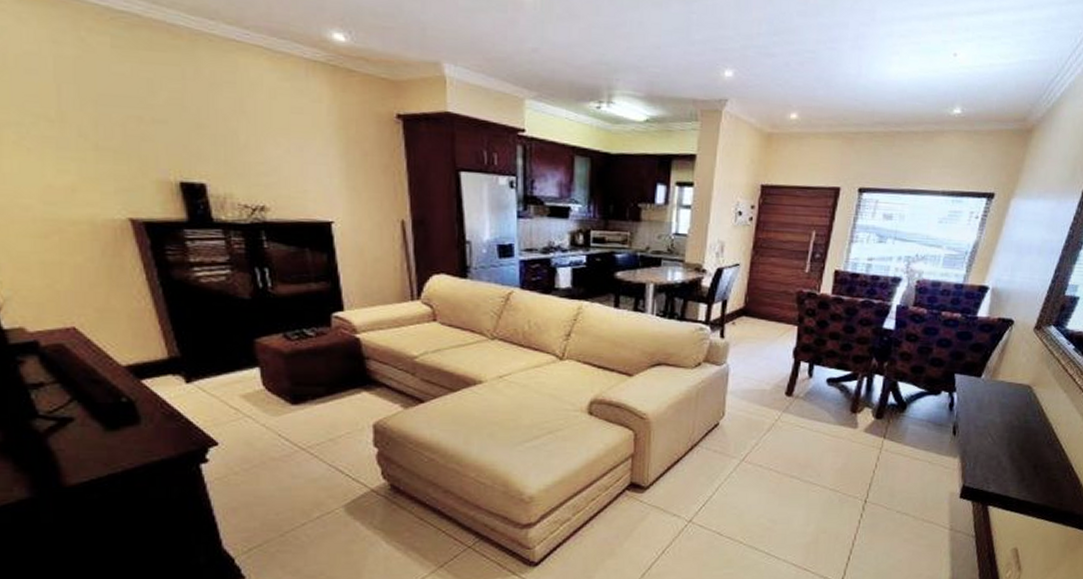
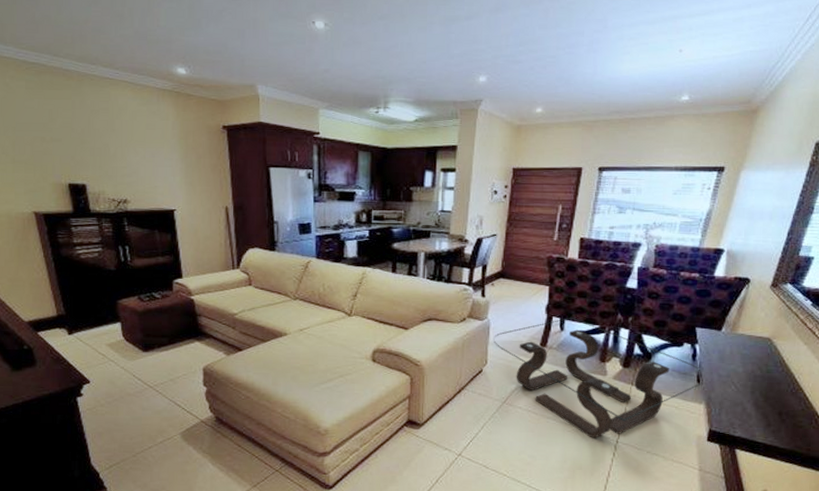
coffee table: none [733,361,959,498] -> present [494,317,703,438]

